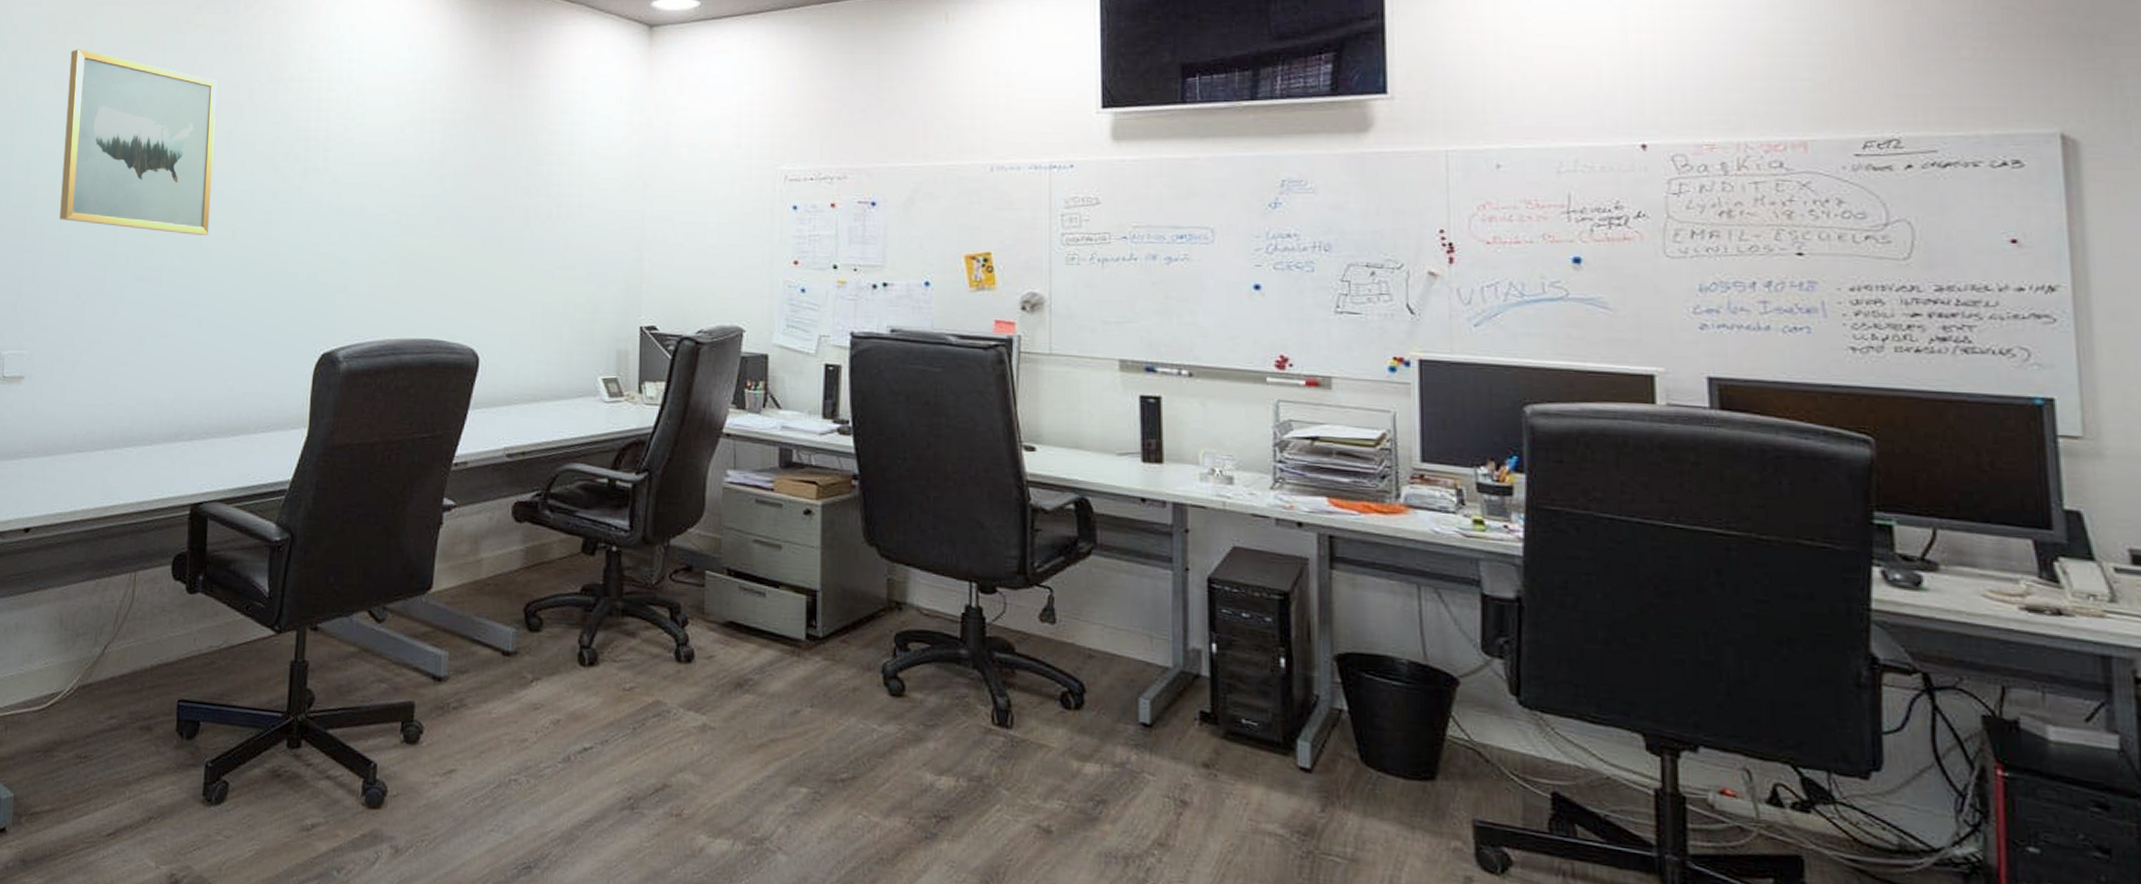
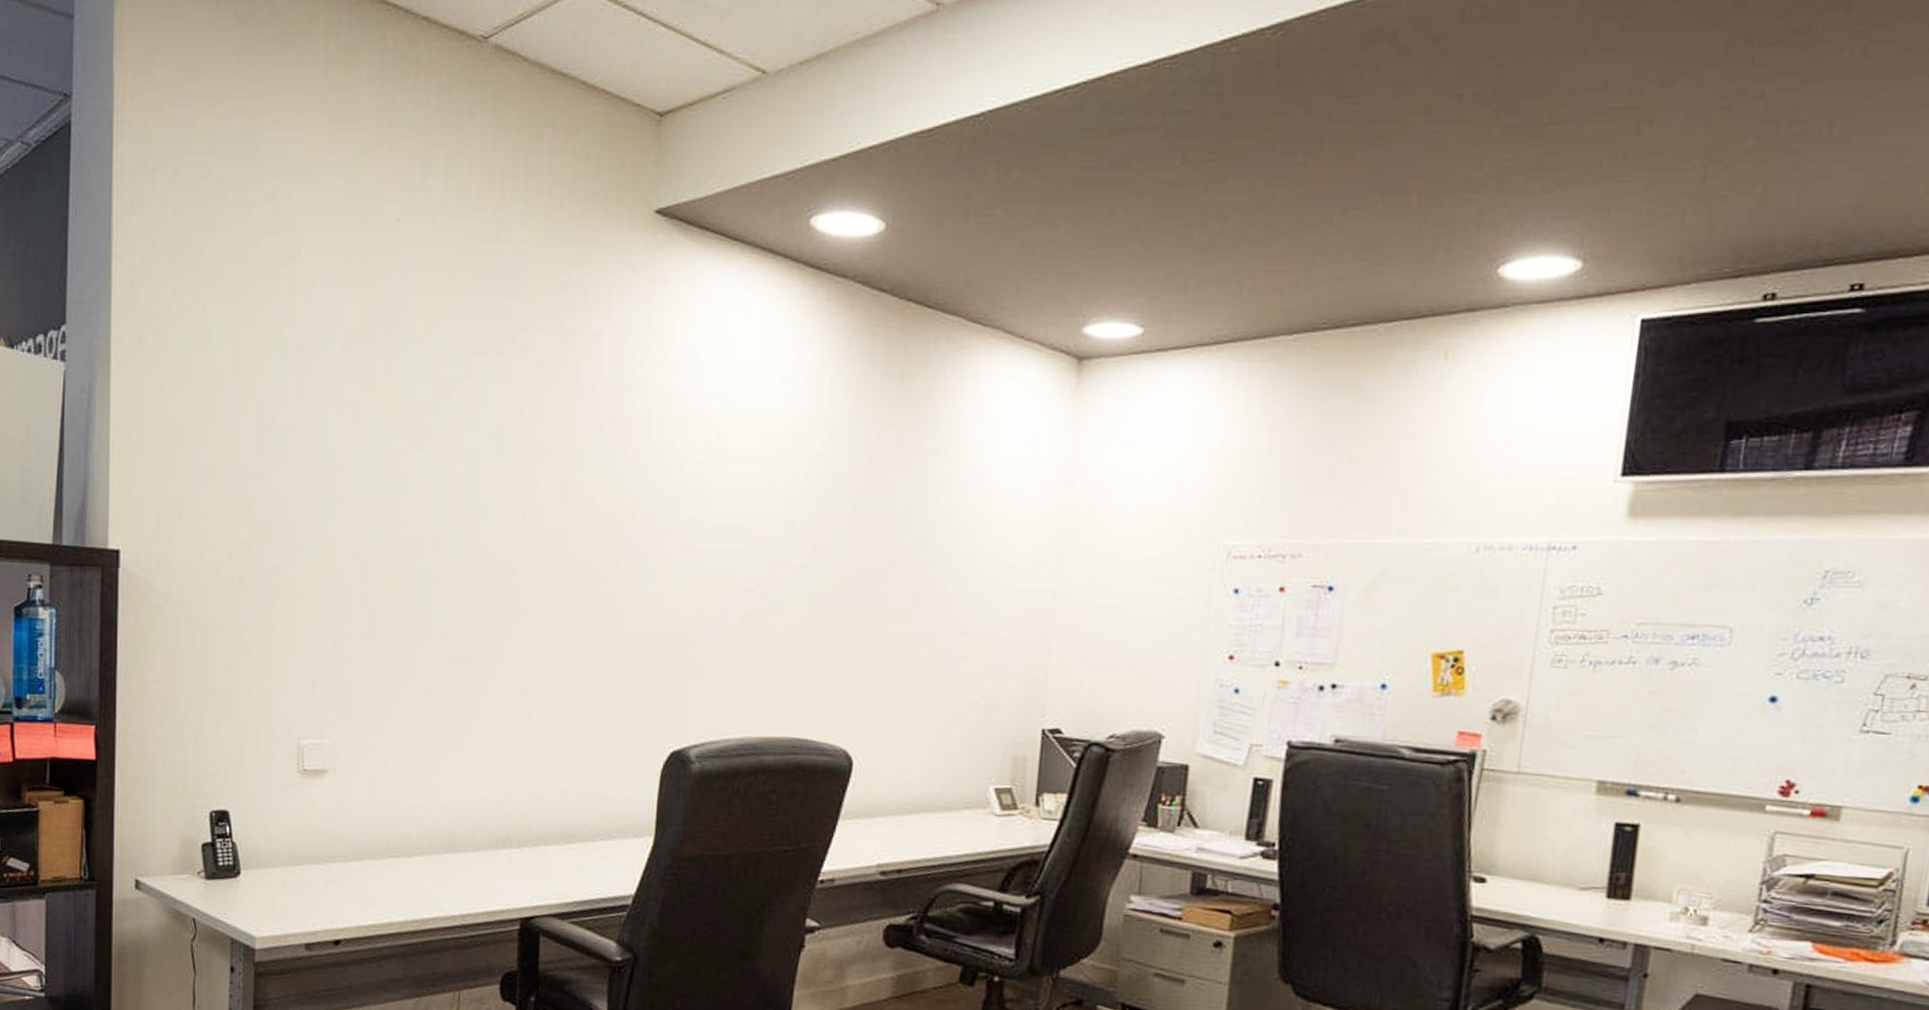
wall art: present [59,49,217,235] -> none [363,373,549,609]

